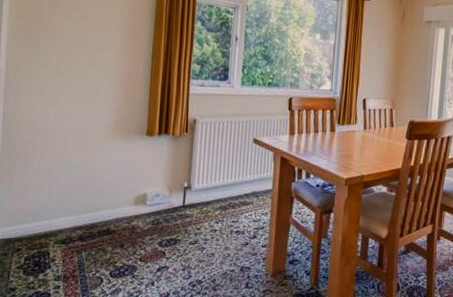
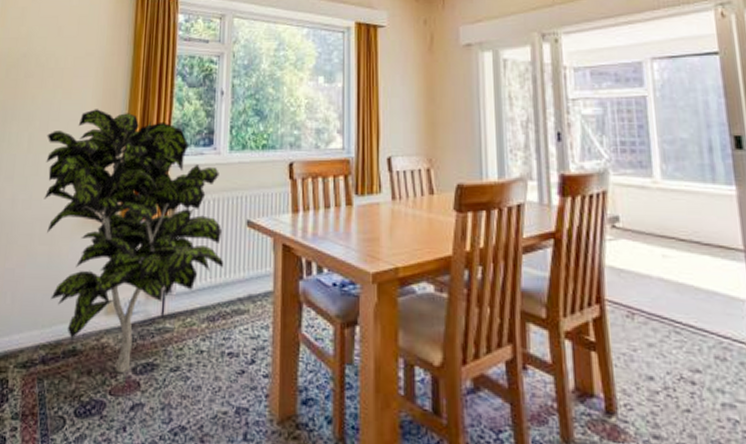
indoor plant: none [75,41,235,247] -> present [44,109,224,374]

